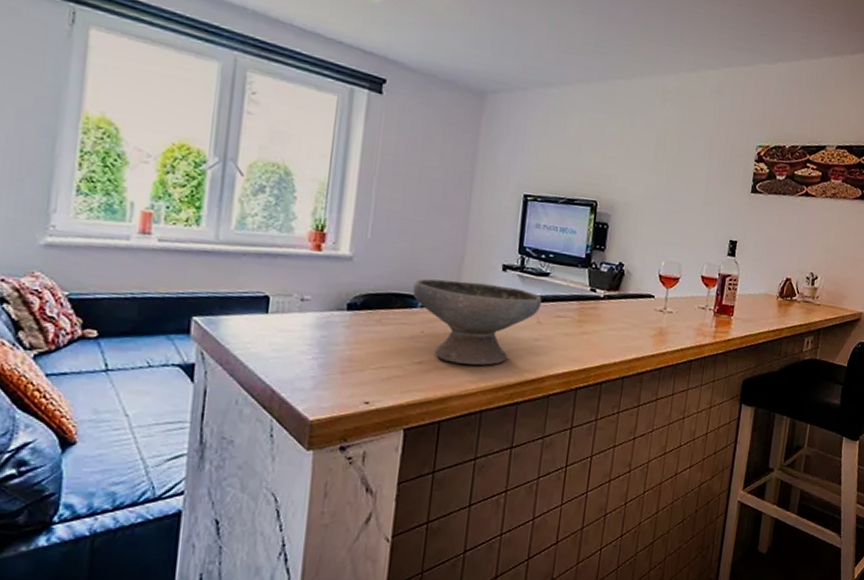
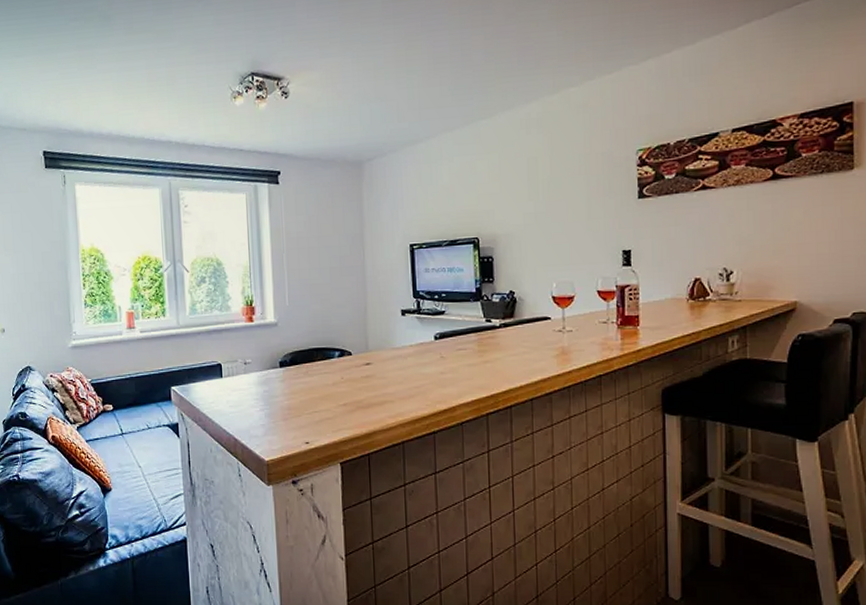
bowl: present [413,278,542,366] -> none [329,329,442,402]

